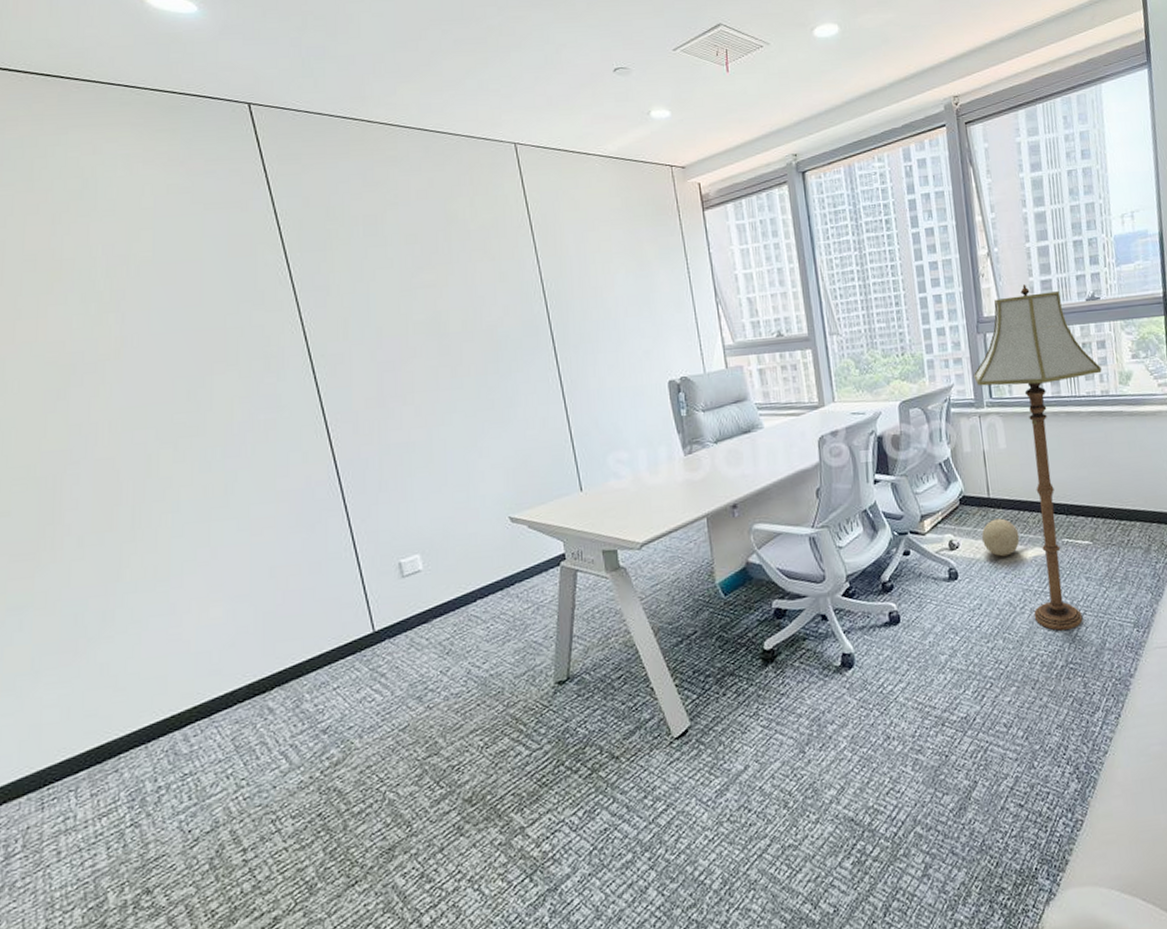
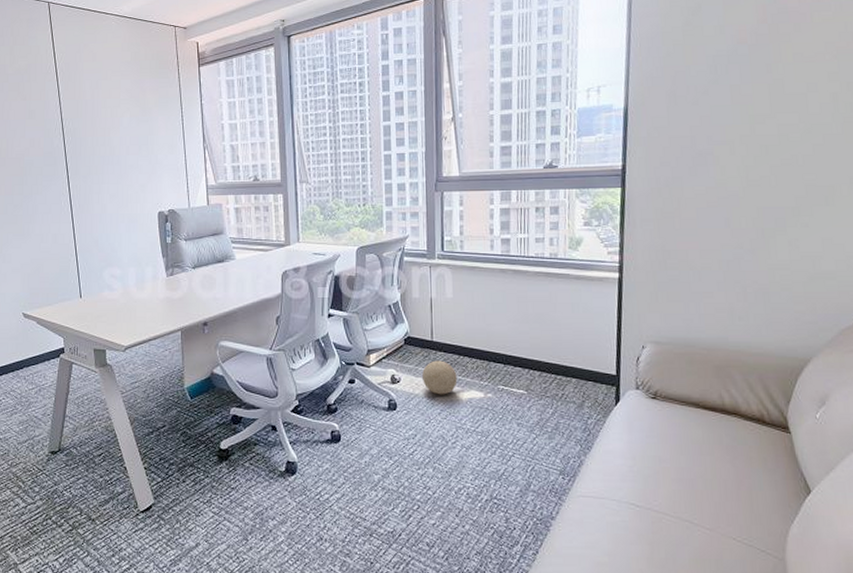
floor lamp: present [973,285,1102,631] -> none [428,149,553,468]

